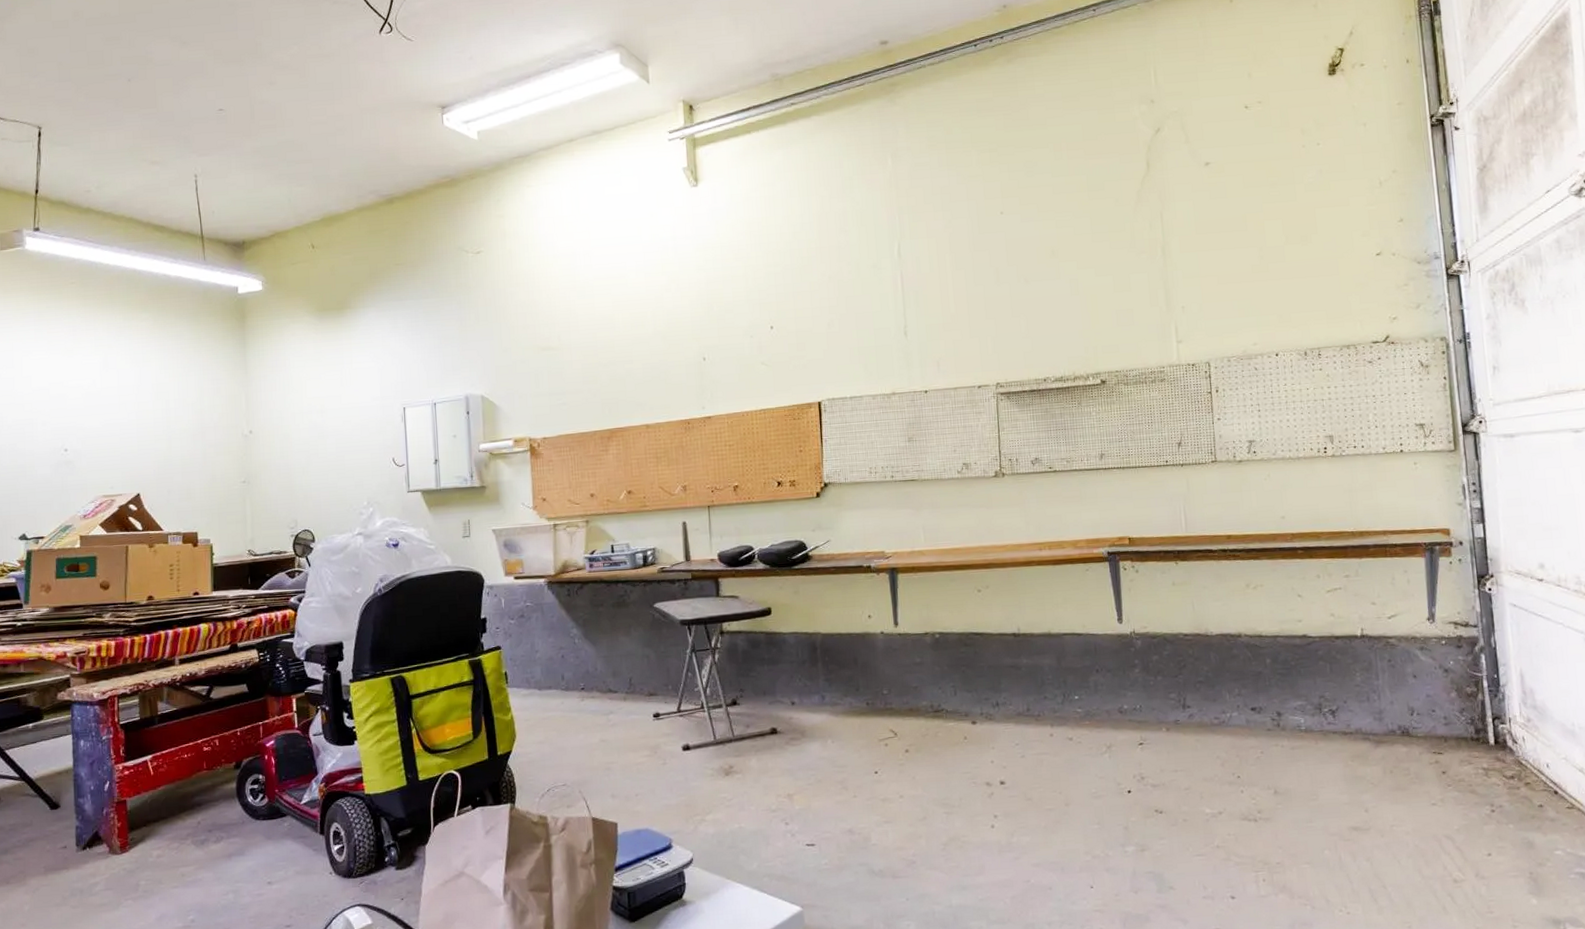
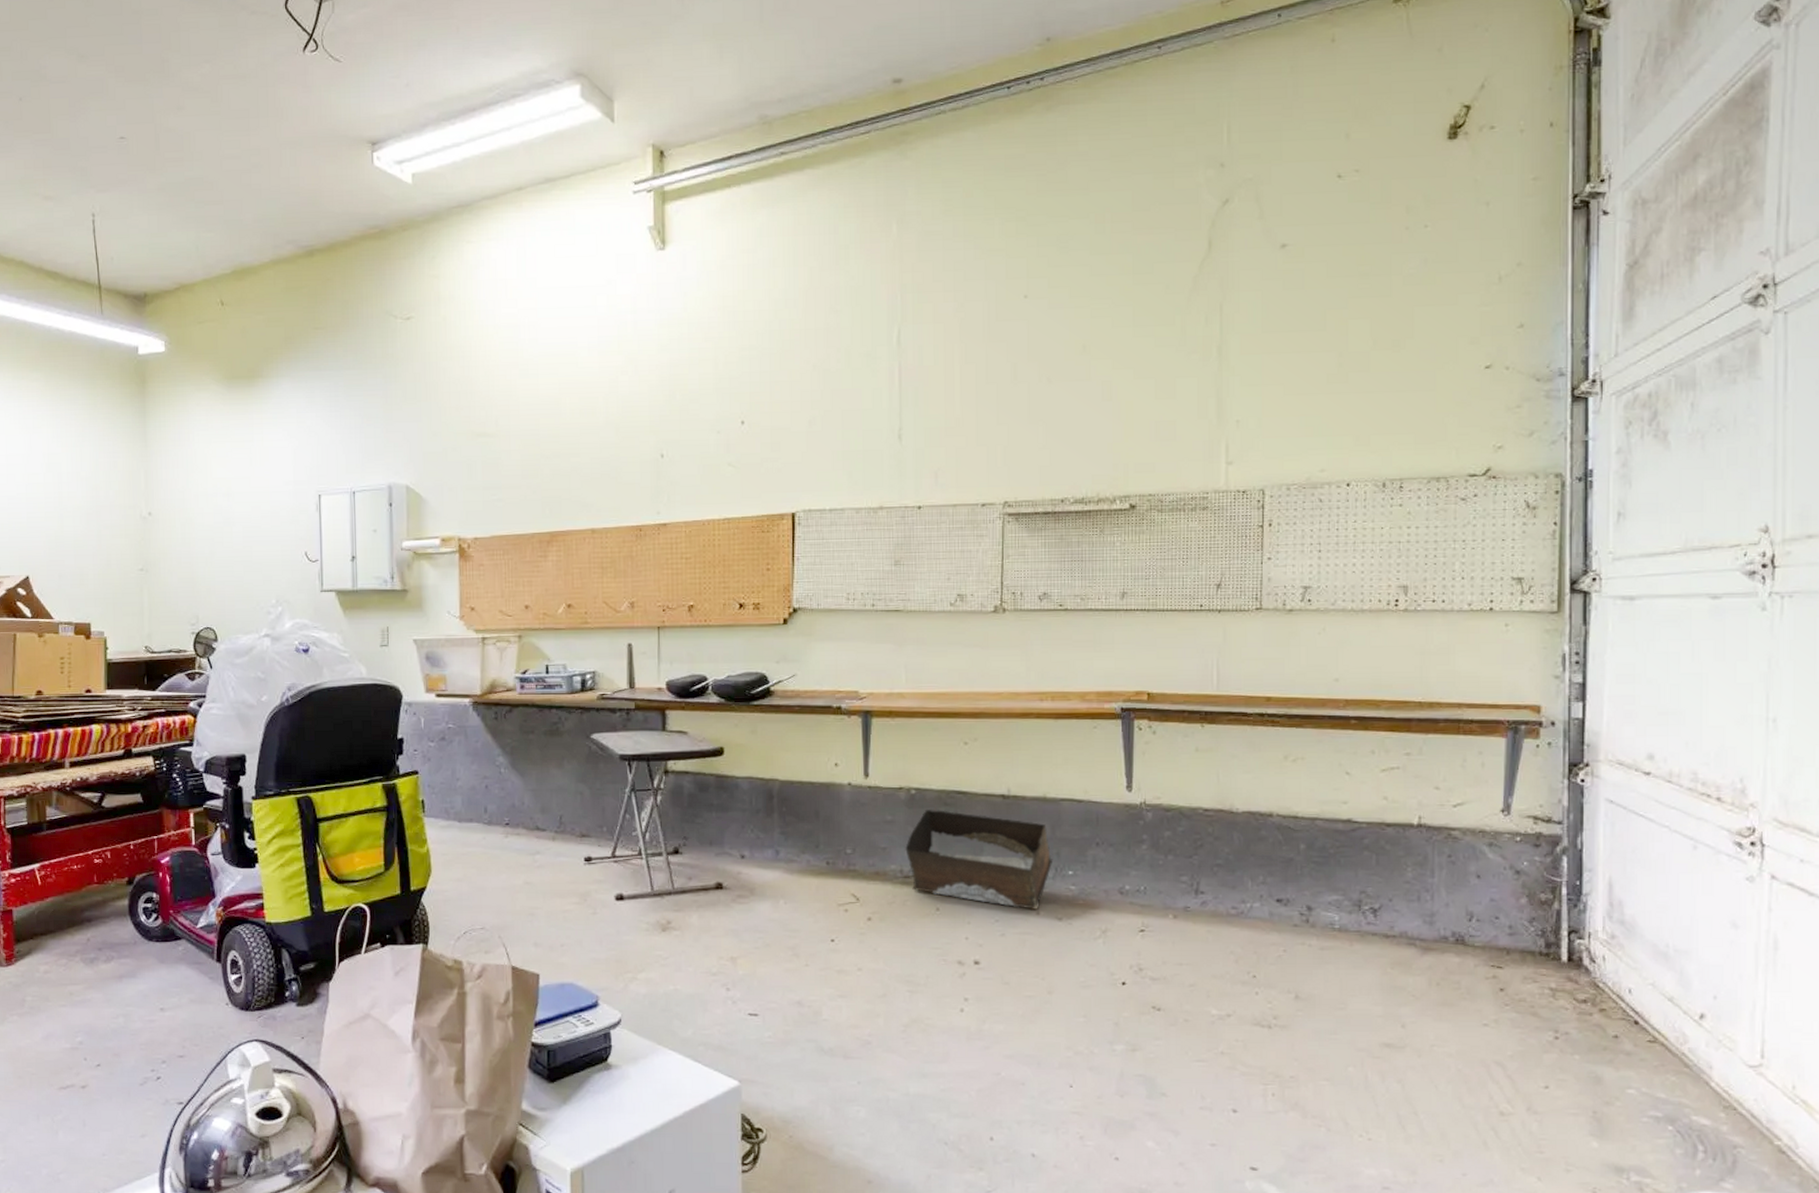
storage bin: none [934,650,1061,732] -> present [905,810,1052,909]

